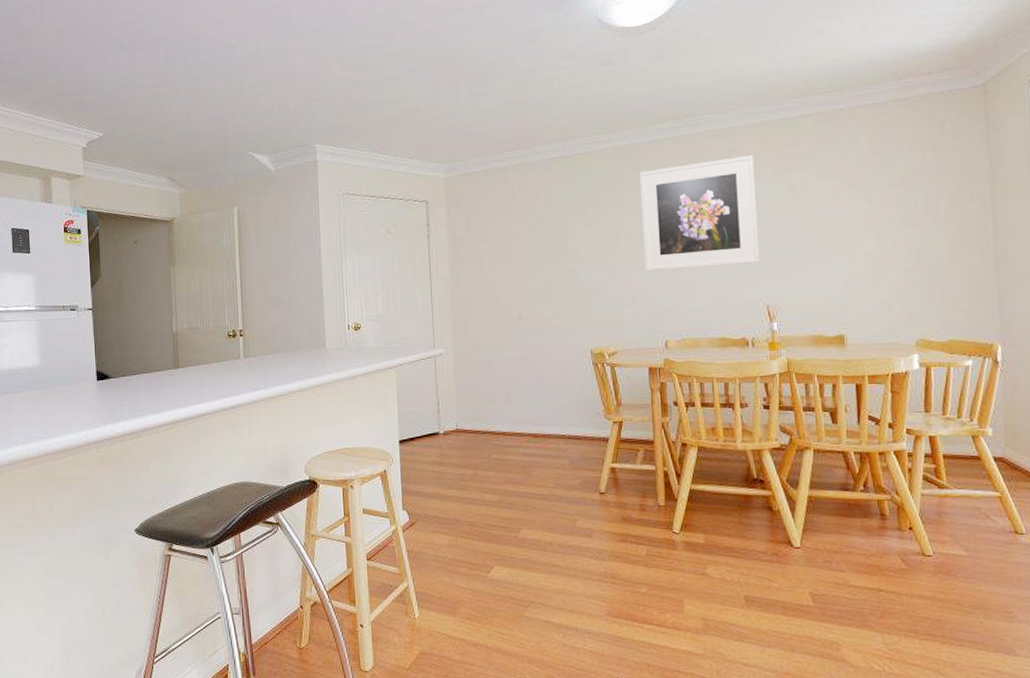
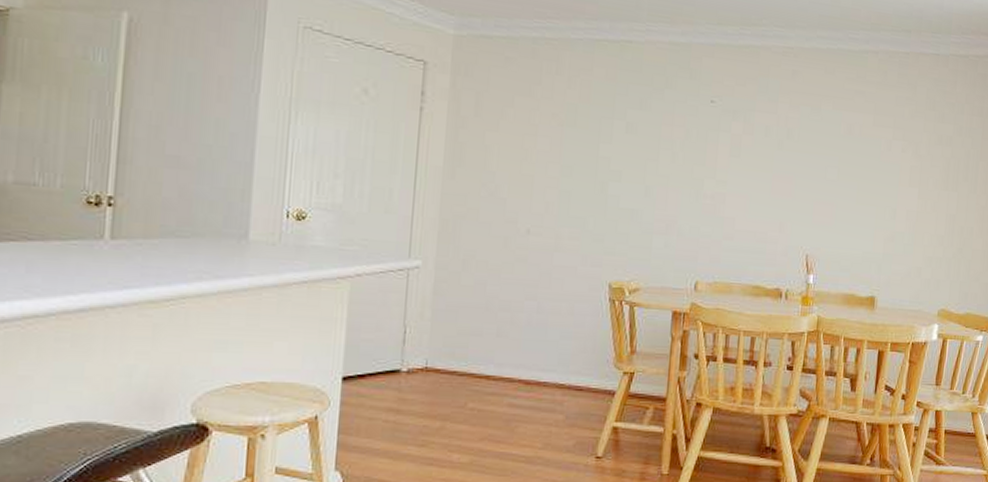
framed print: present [639,155,761,272] -> none [684,77,817,206]

